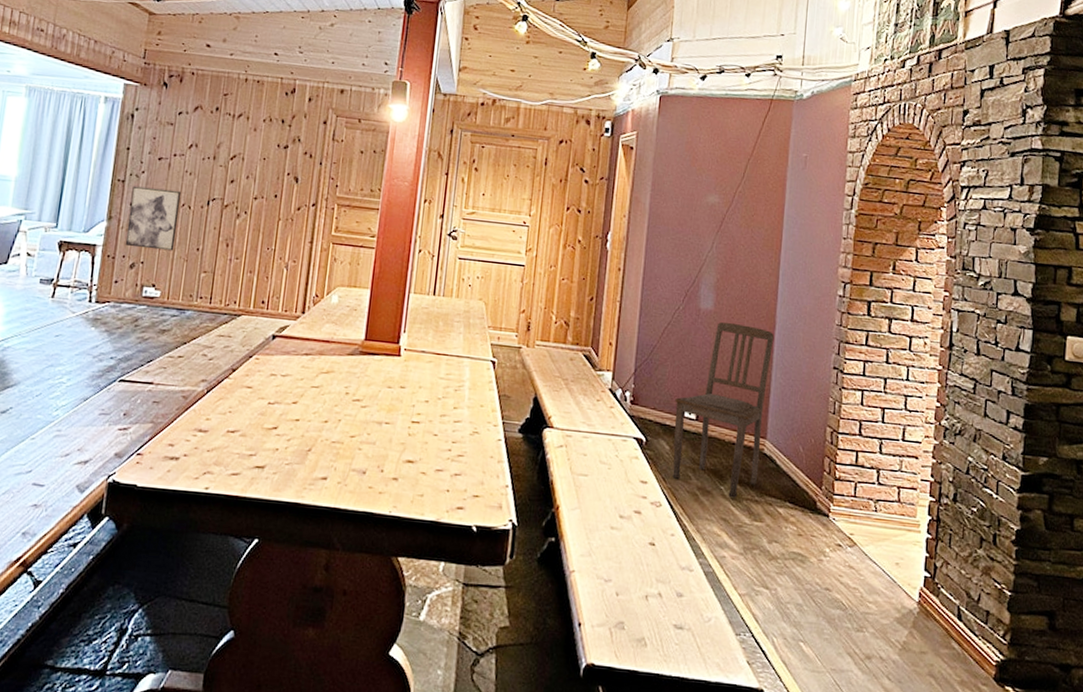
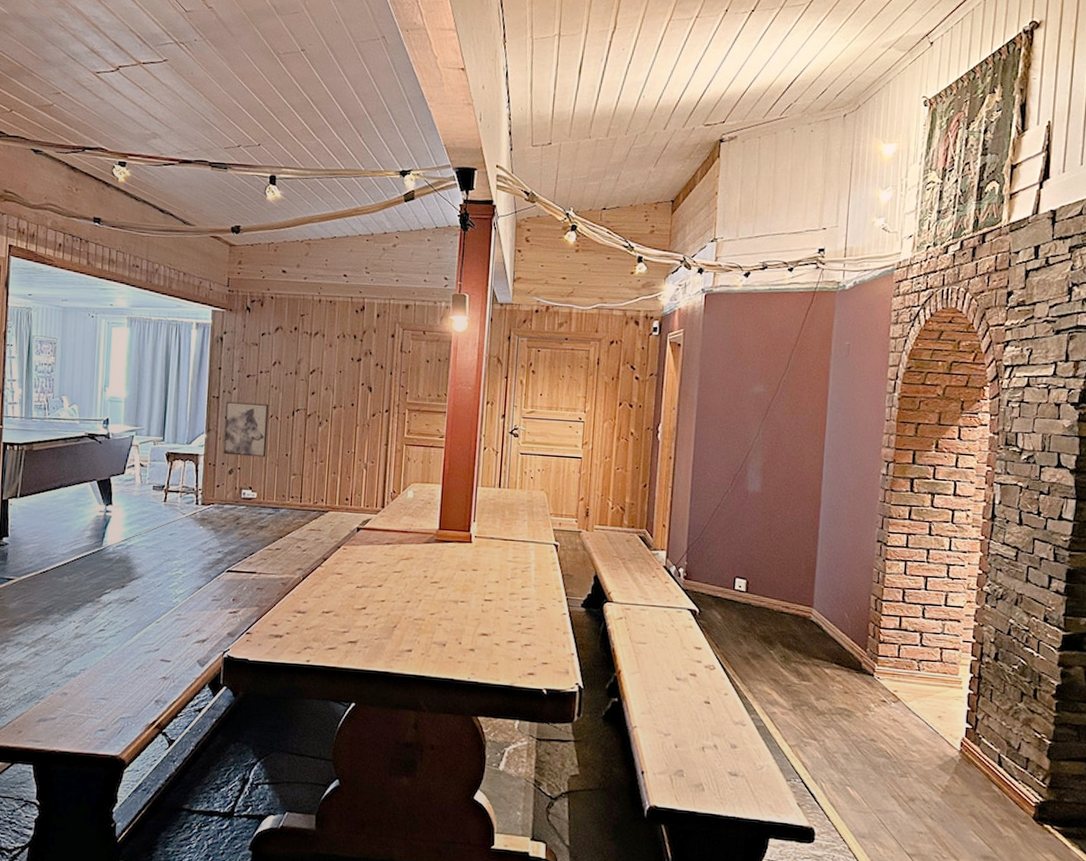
dining chair: present [672,322,775,498] -> none [725,503,820,661]

